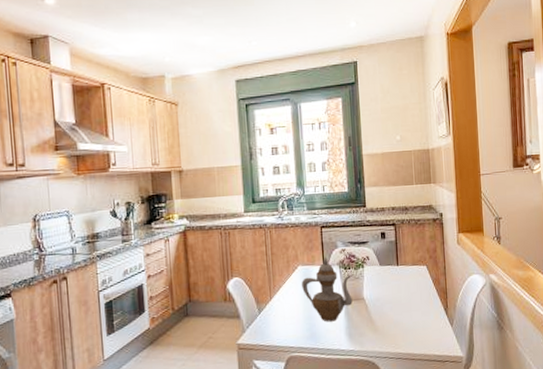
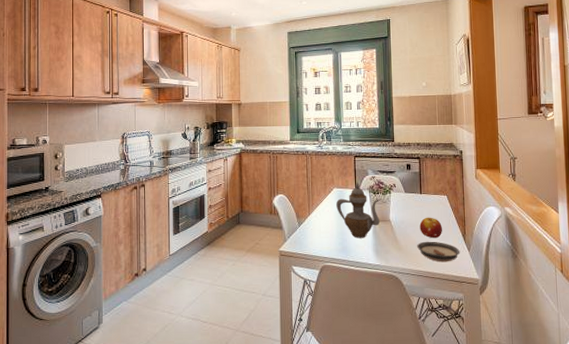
saucer: none [395,318,442,342] -> present [417,241,460,262]
fruit: none [397,291,422,316] -> present [419,217,442,239]

